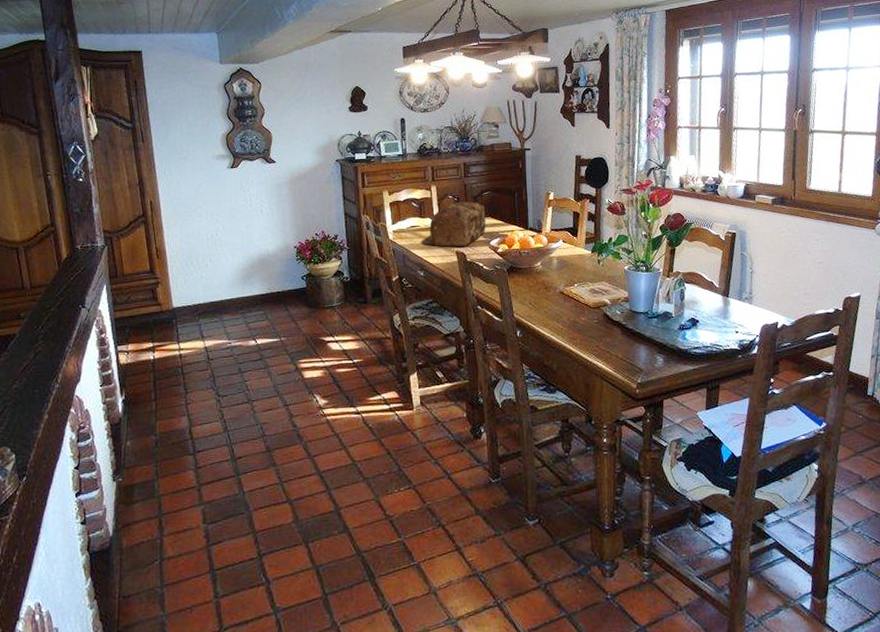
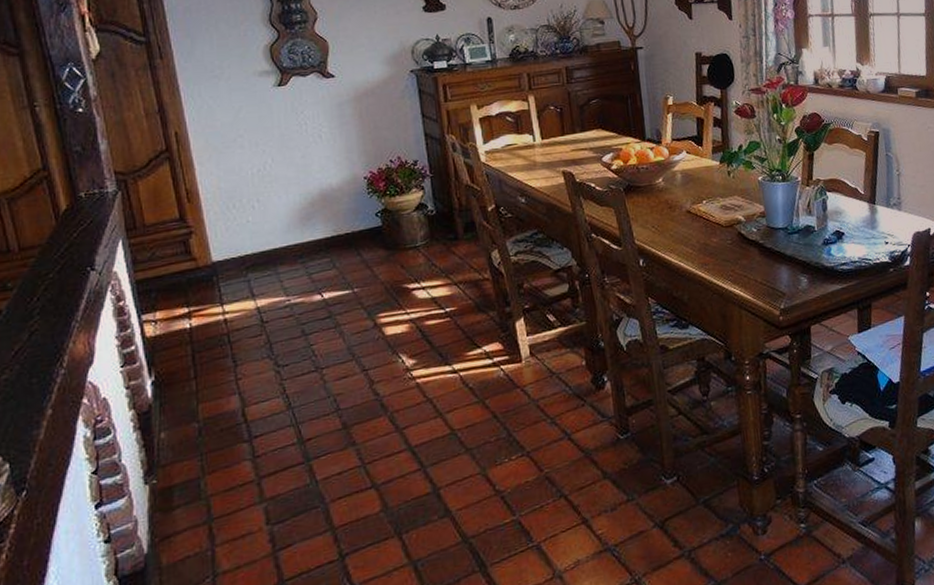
bread loaf: present [429,201,486,248] -> none [529,111,597,168]

